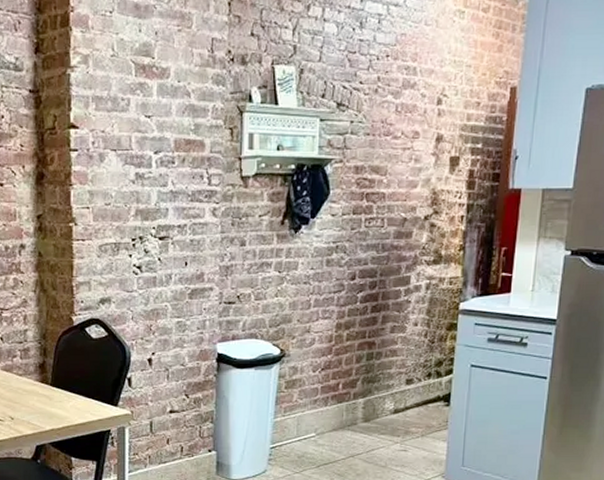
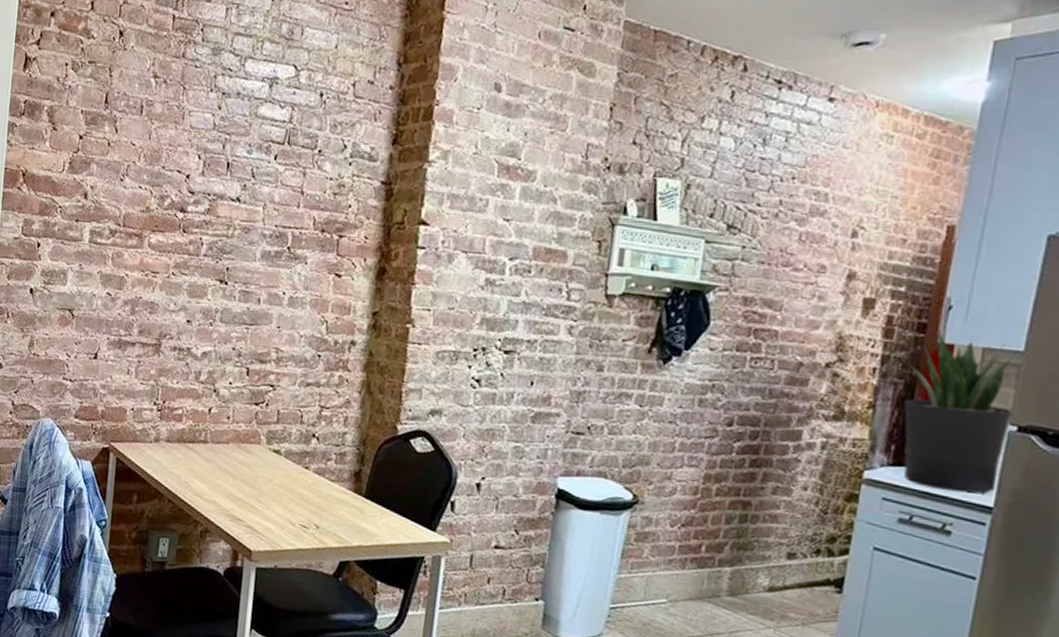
planter: none [486,176,567,311] -> present [903,328,1014,495]

